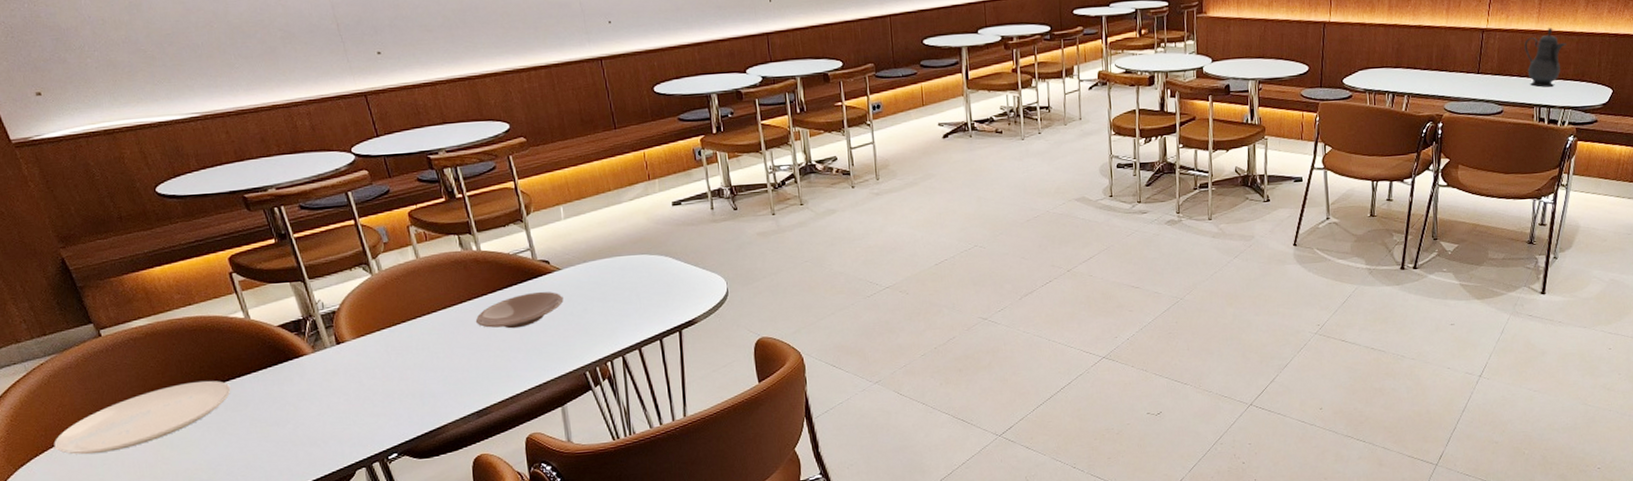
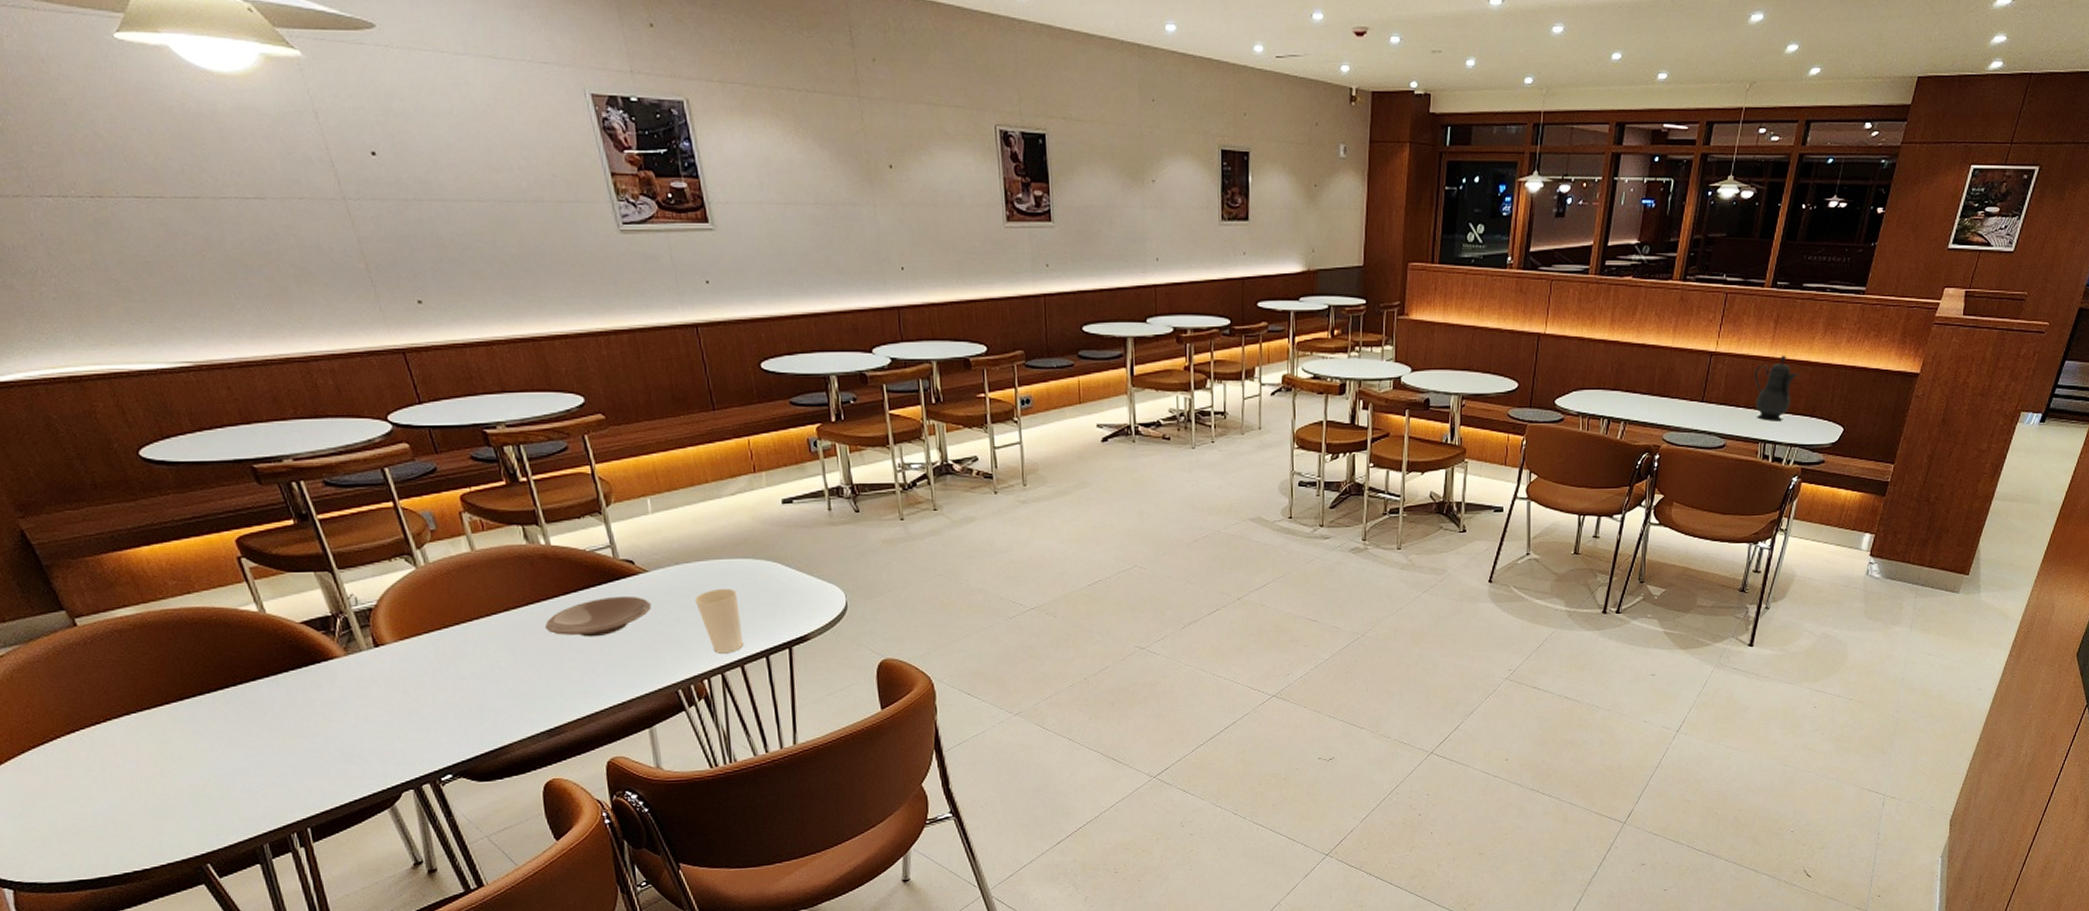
plate: present [54,380,231,455] -> none [22,683,245,764]
cup: none [599,281,641,339] -> present [694,588,744,654]

